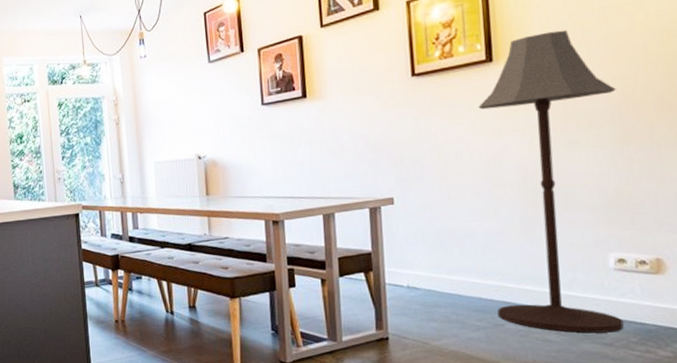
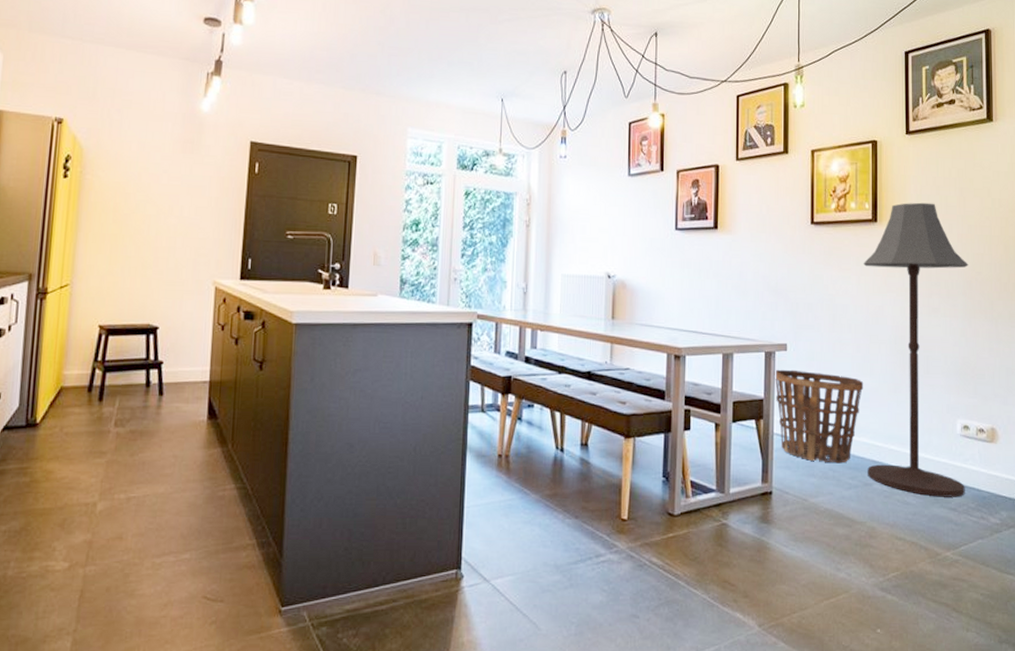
basket: none [381,221,488,307] -> present [774,369,864,464]

